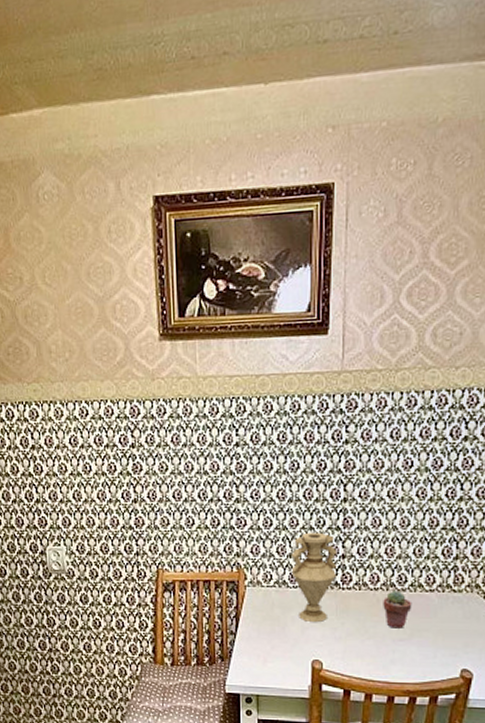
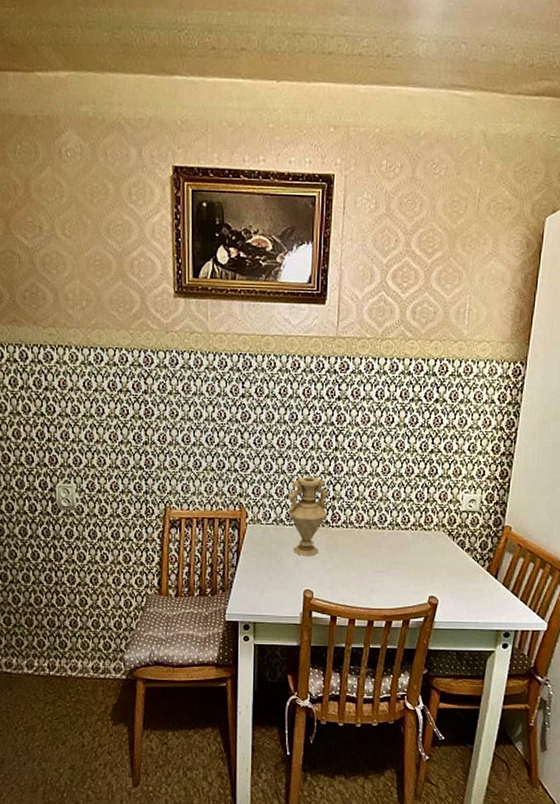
potted succulent: present [383,591,412,629] -> none [366,529,391,562]

